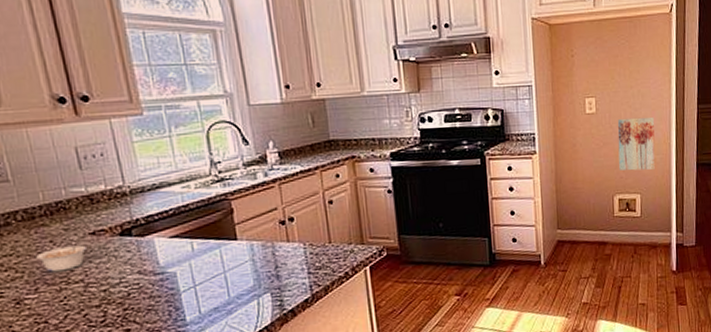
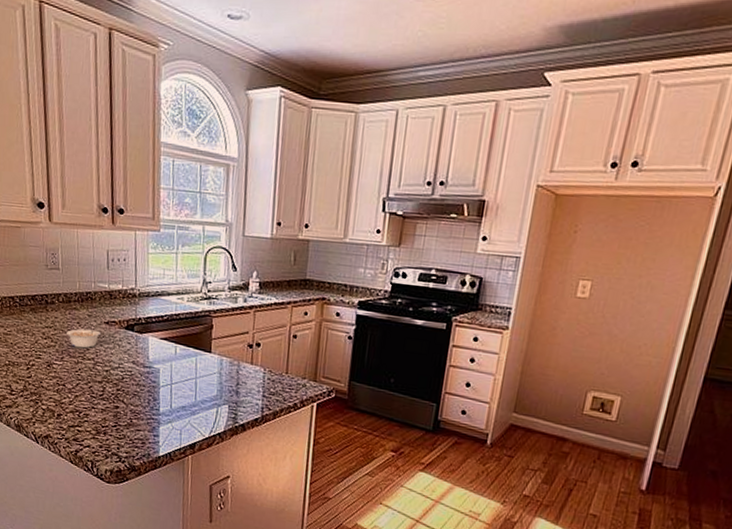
wall art: present [617,116,655,171] -> none [602,309,662,374]

